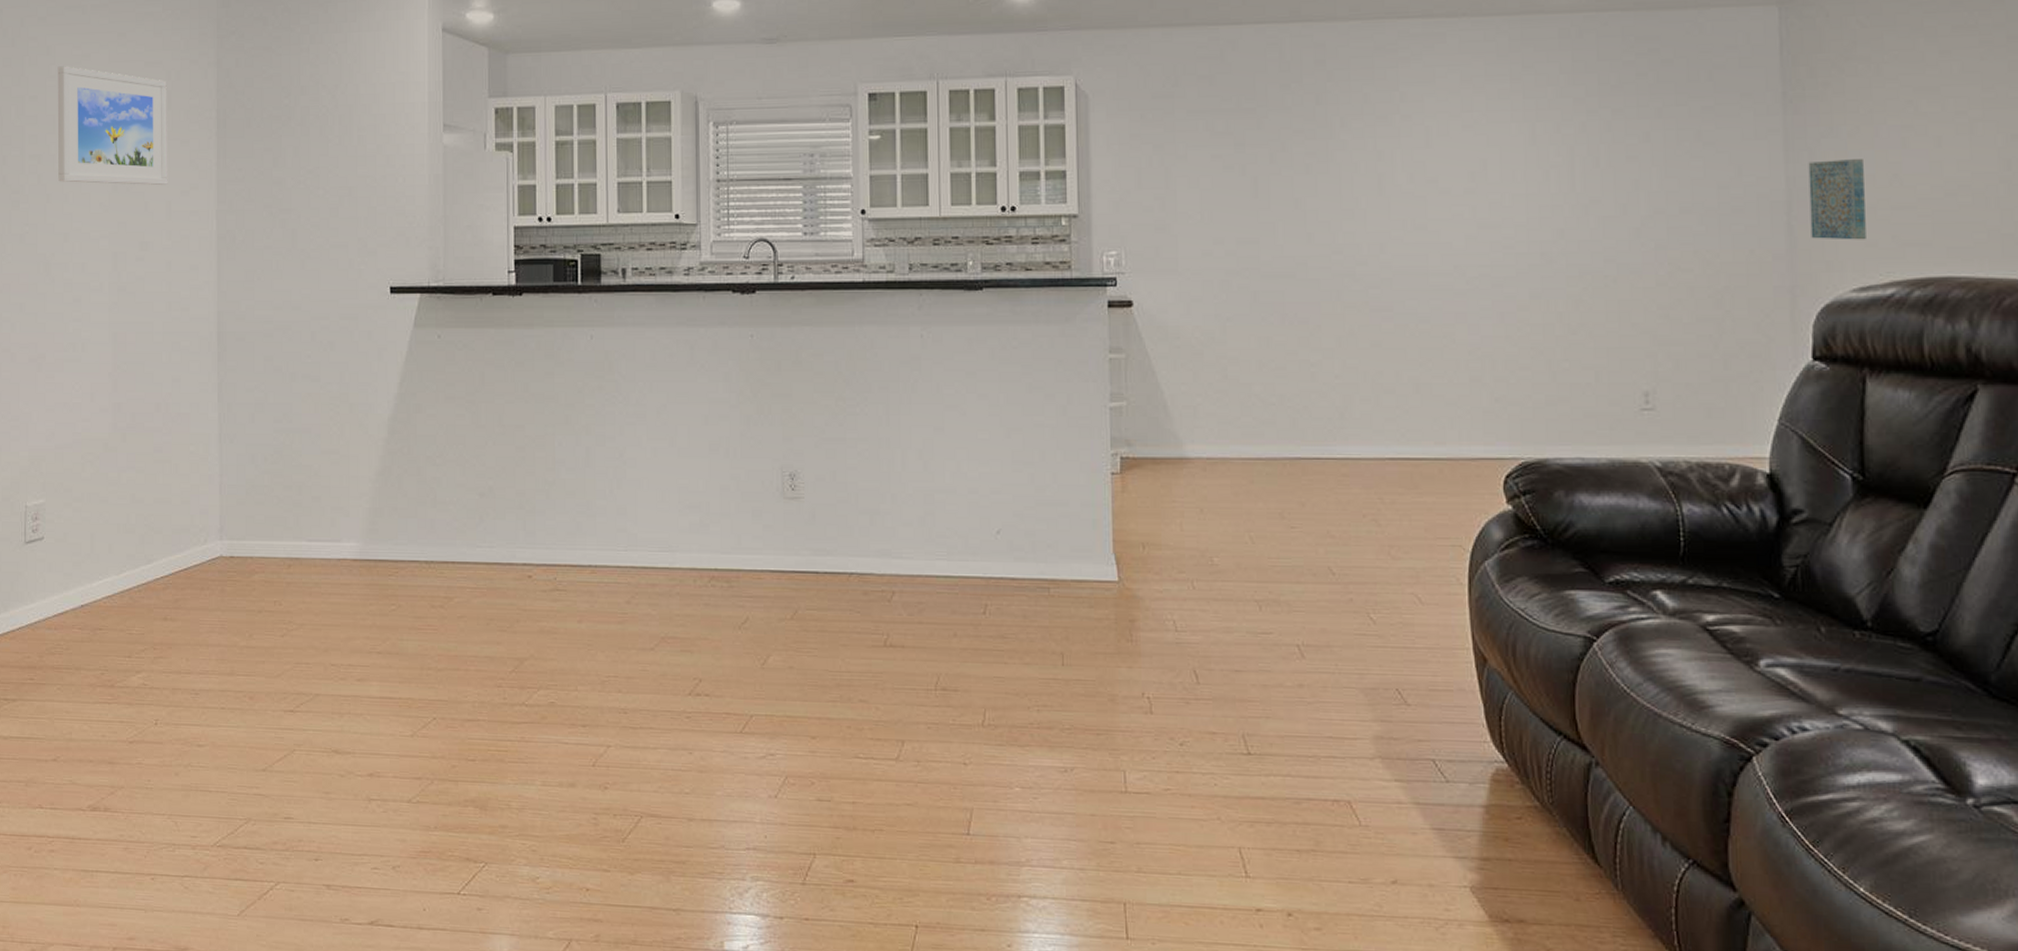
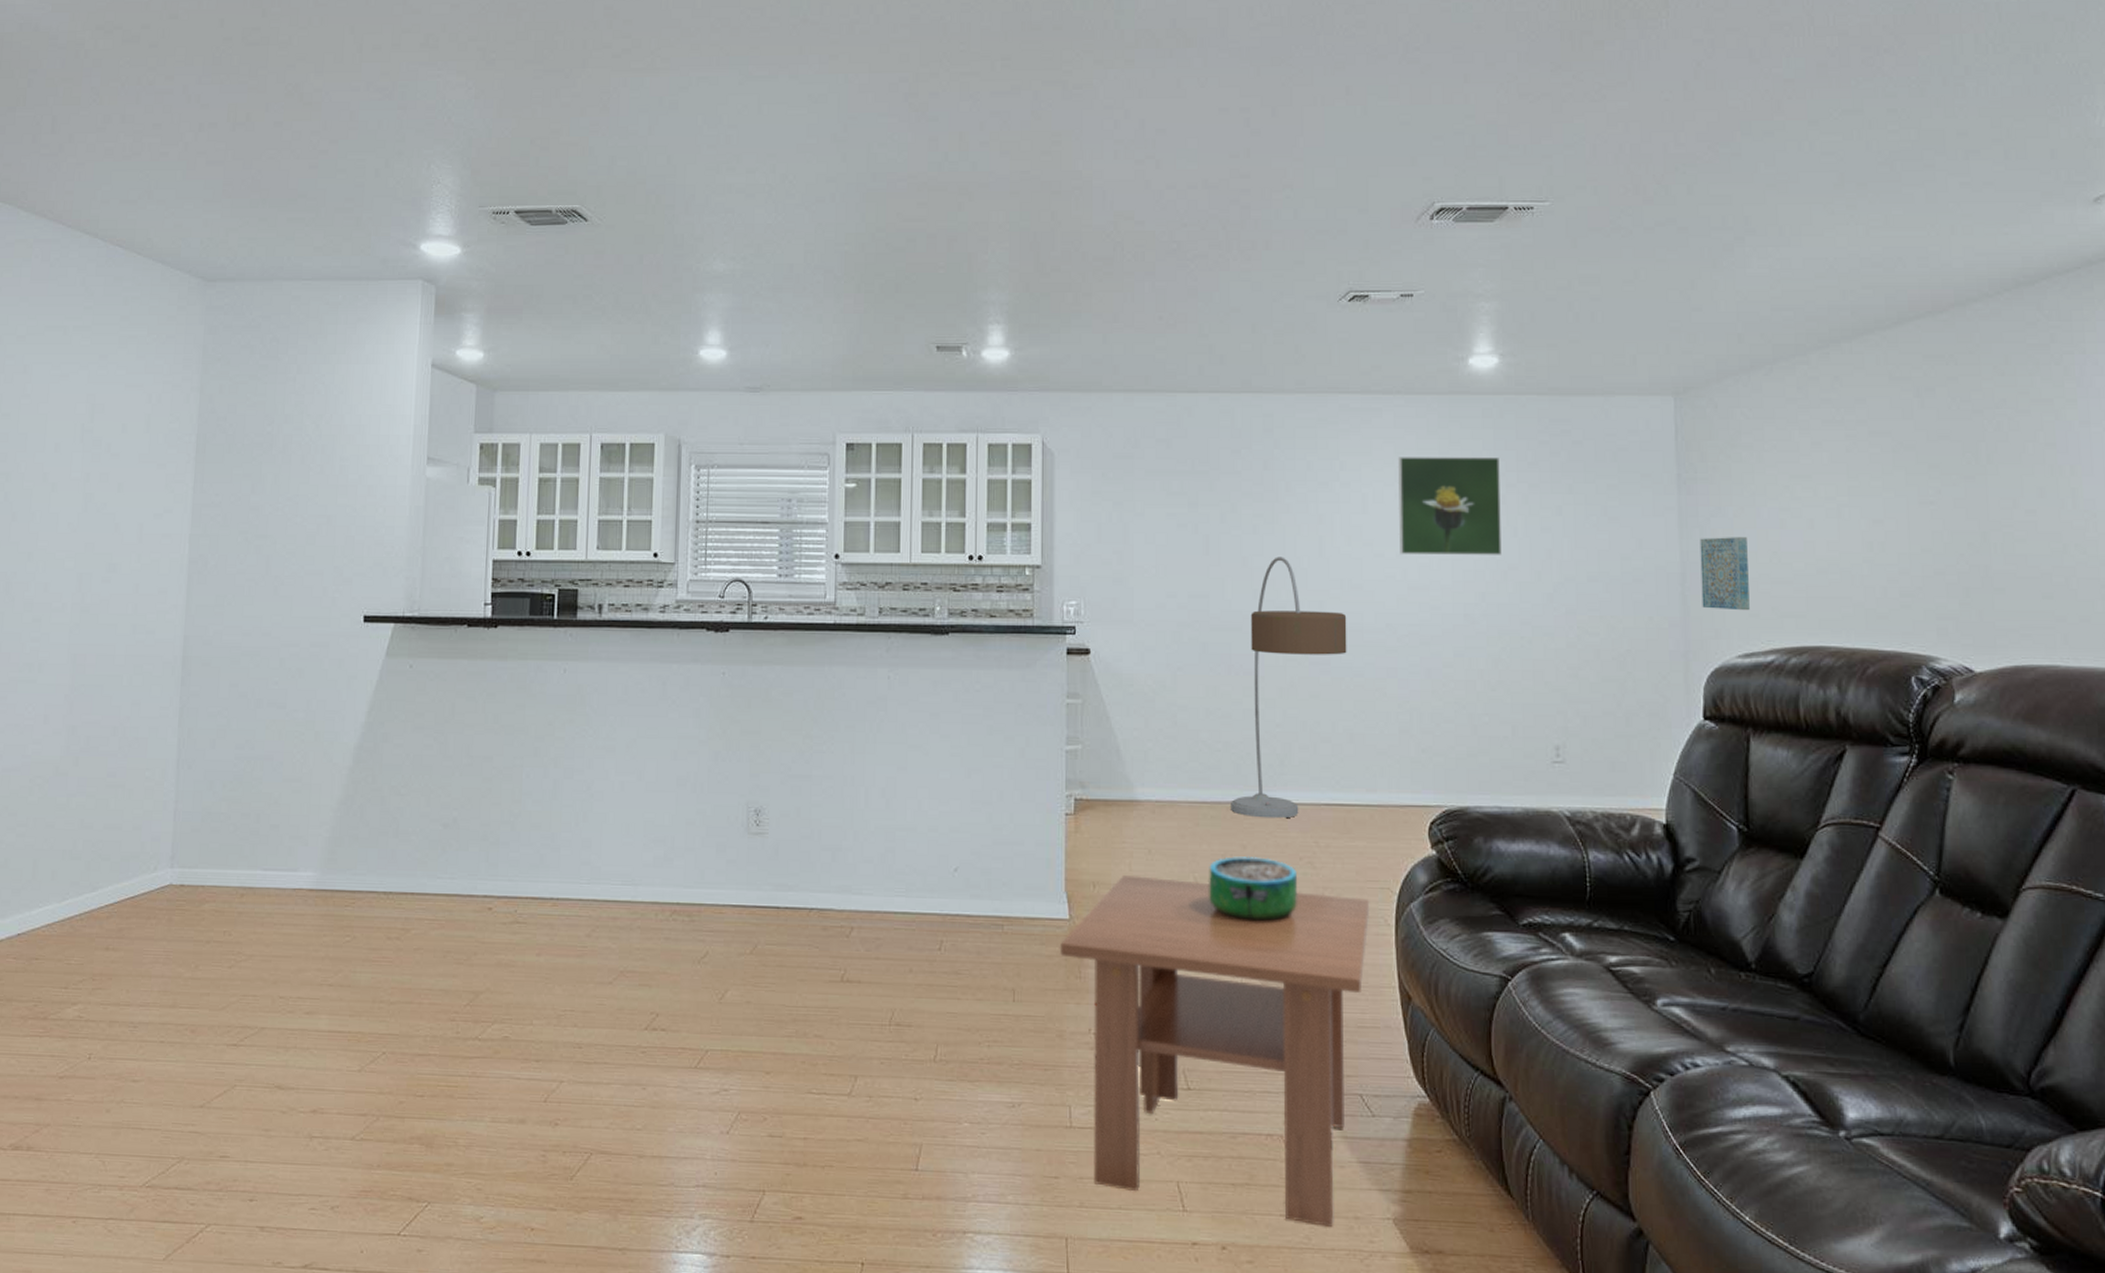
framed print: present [57,66,168,186] -> none [26,385,147,508]
coffee table: none [1108,536,1441,894] -> present [1059,875,1370,1227]
decorative bowl: none [1264,513,1361,582] -> present [1208,855,1297,922]
floor lamp: none [1287,197,1411,474] -> present [1231,557,1347,819]
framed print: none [1464,81,1582,190] -> present [1397,457,1502,555]

